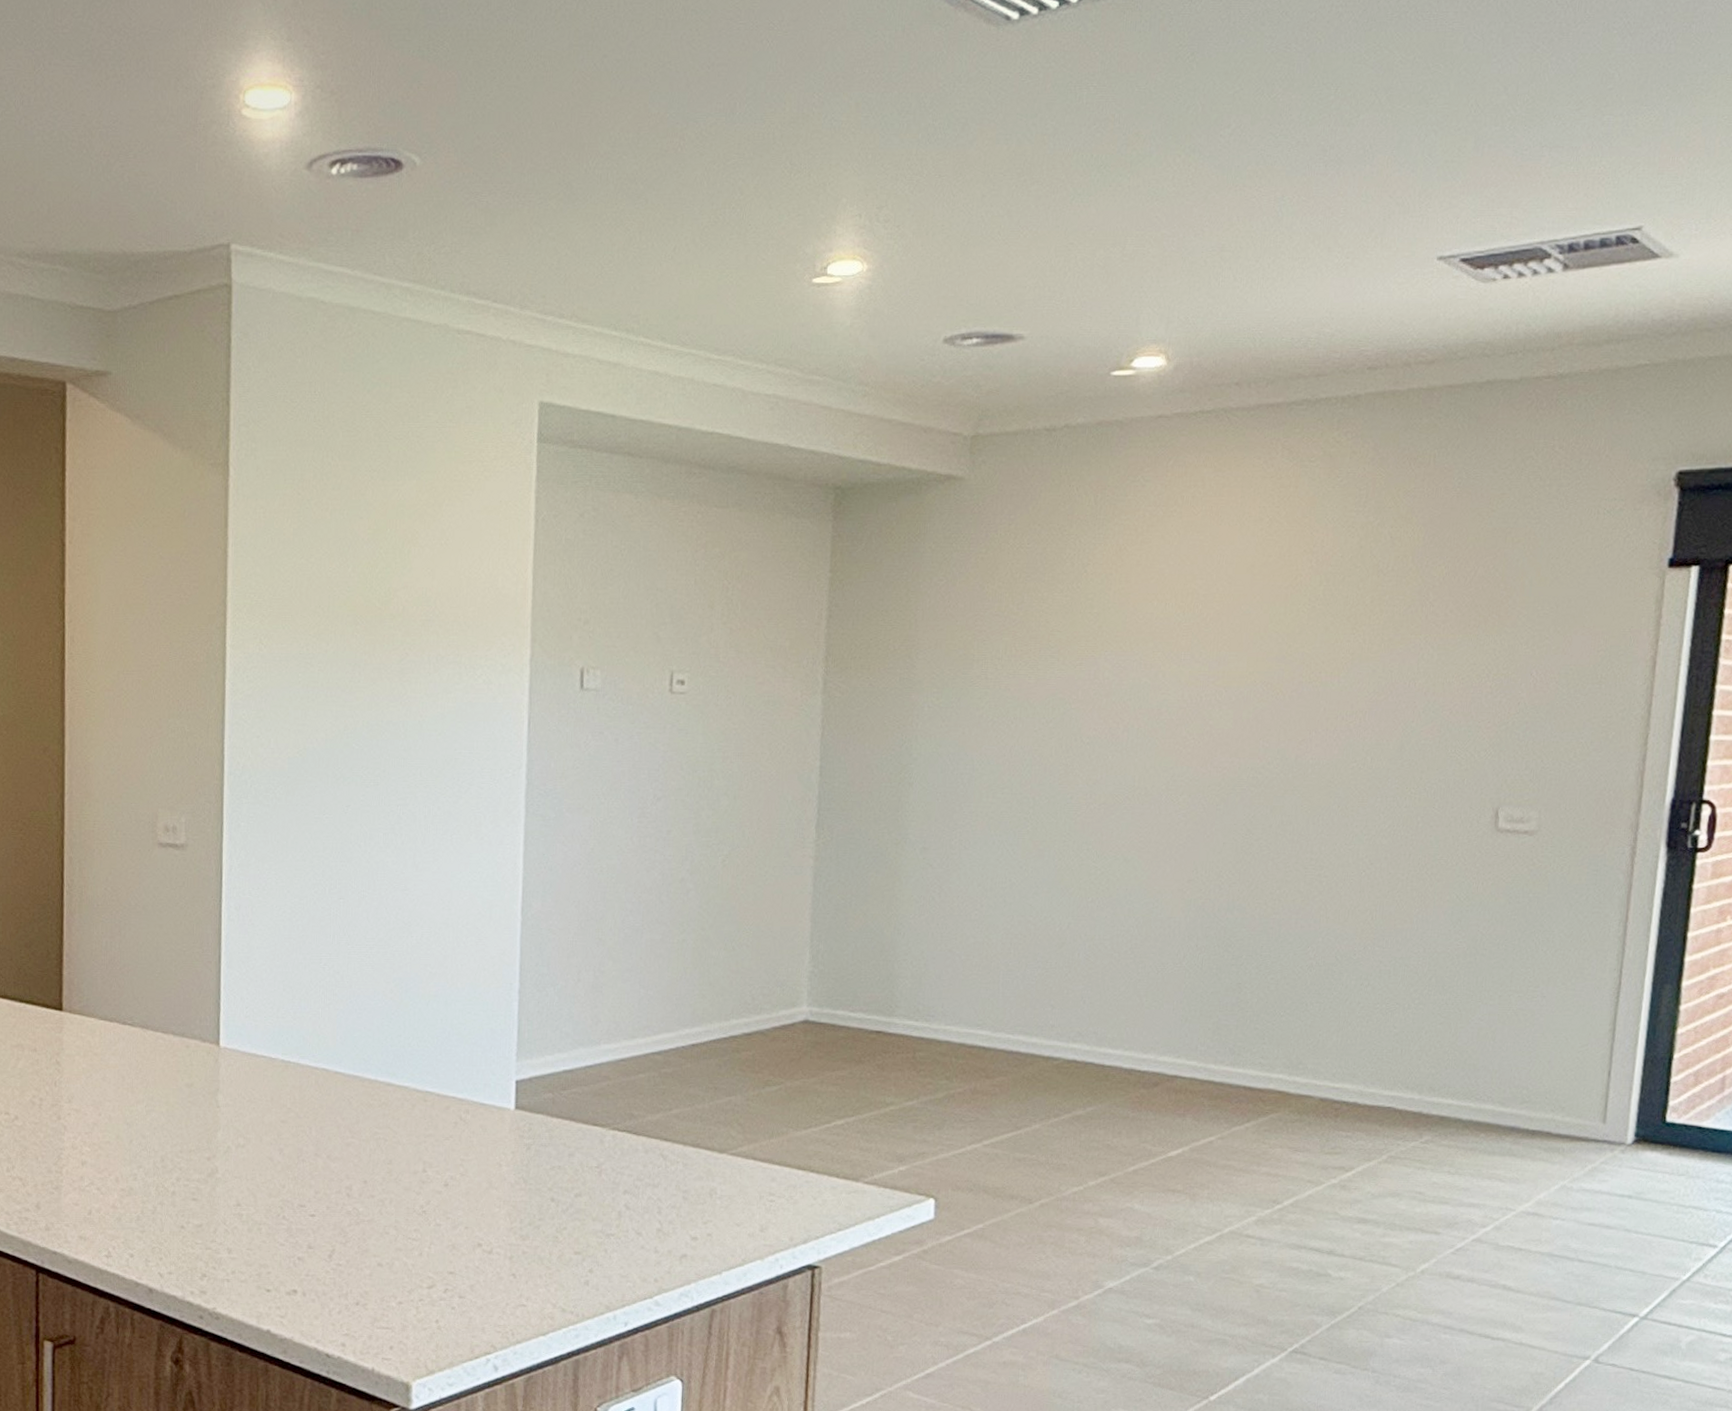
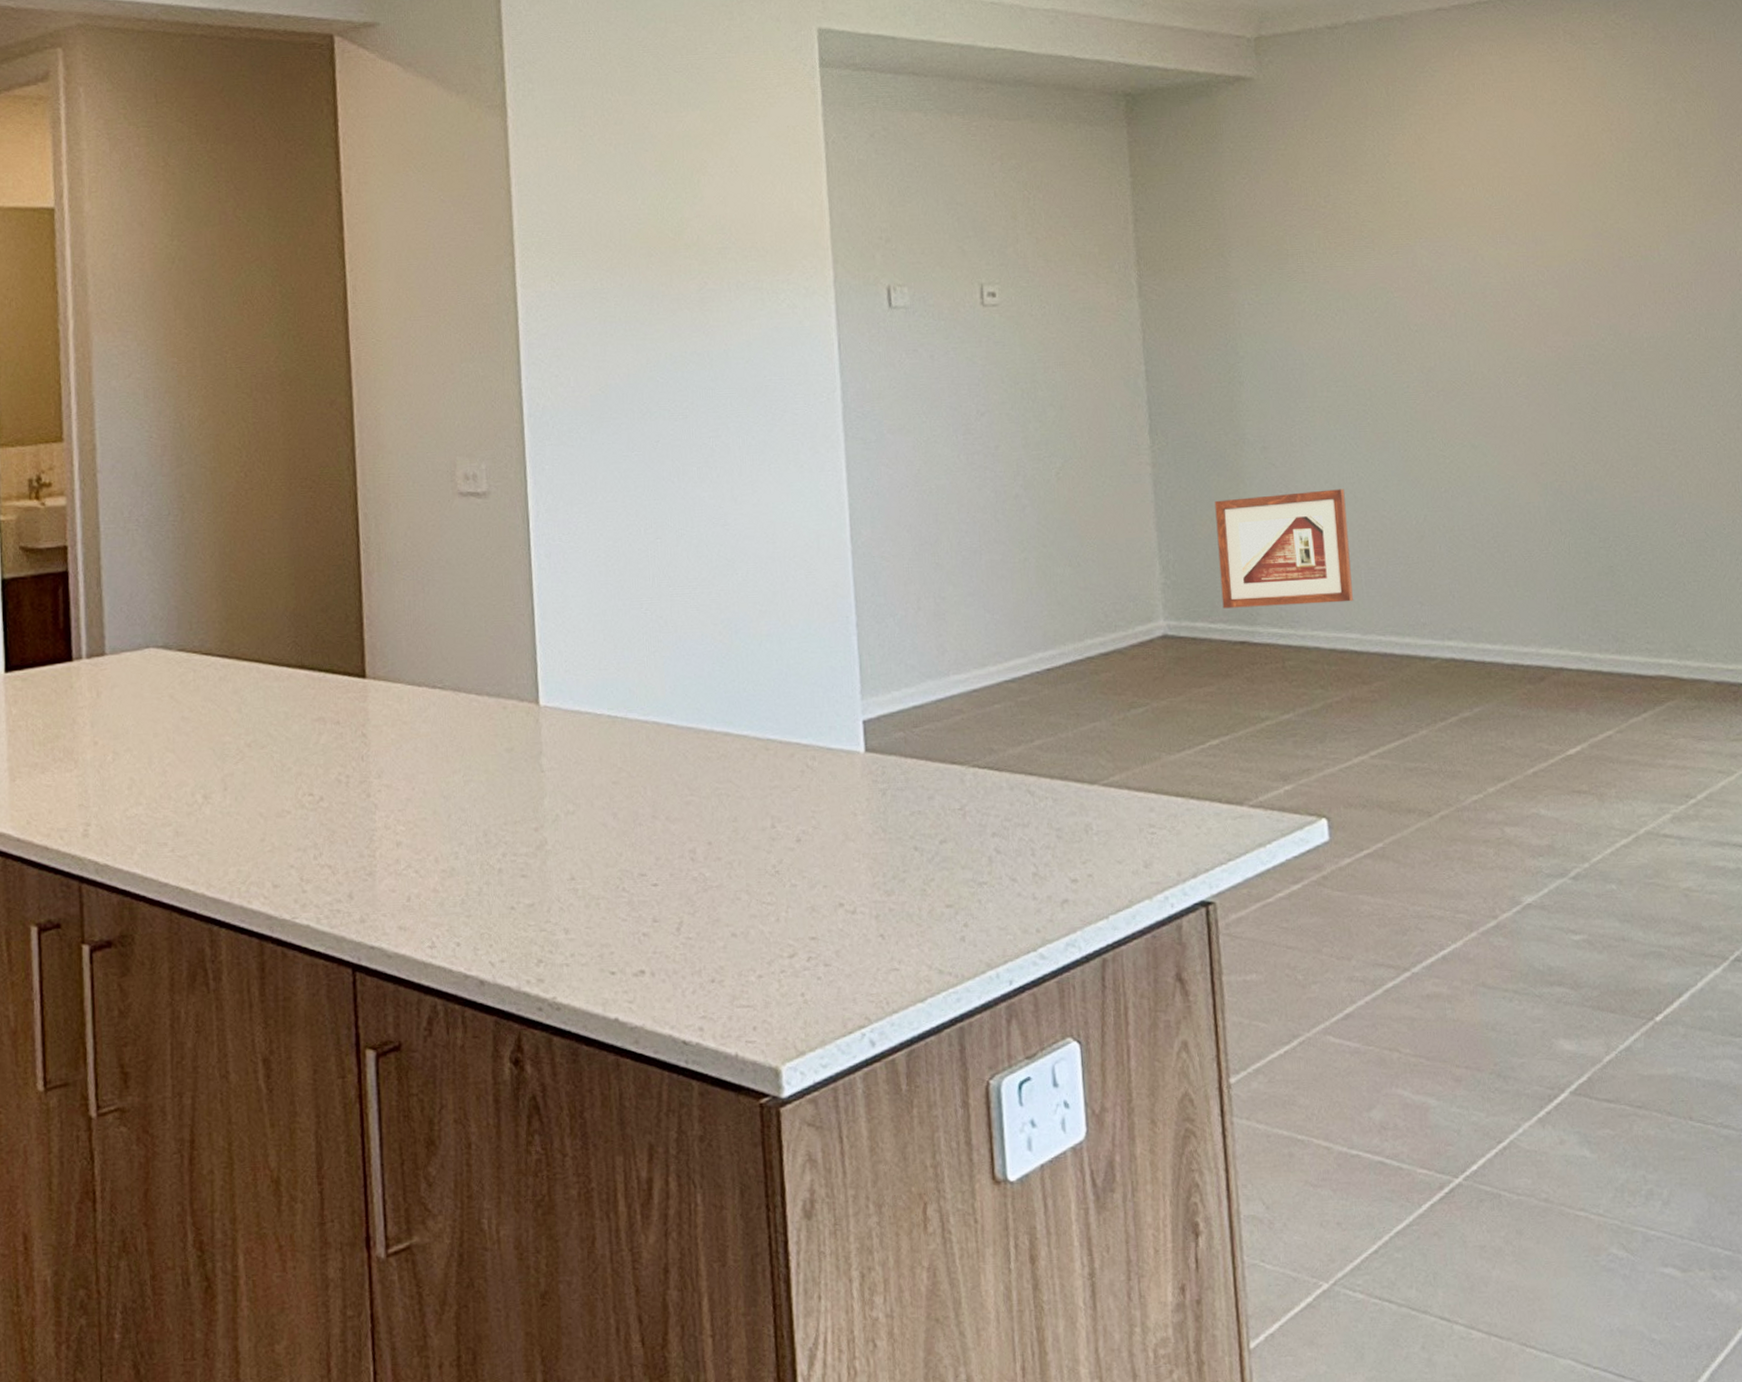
picture frame: none [864,893,995,1001] -> present [1215,489,1353,609]

